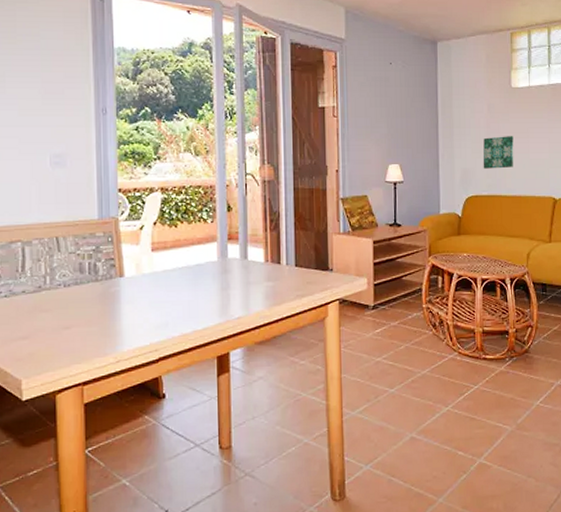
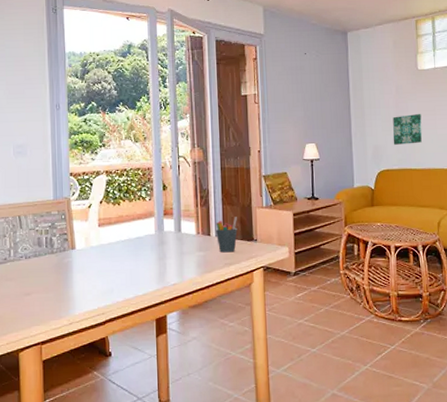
pen holder: none [286,243,311,283] -> present [215,217,238,253]

